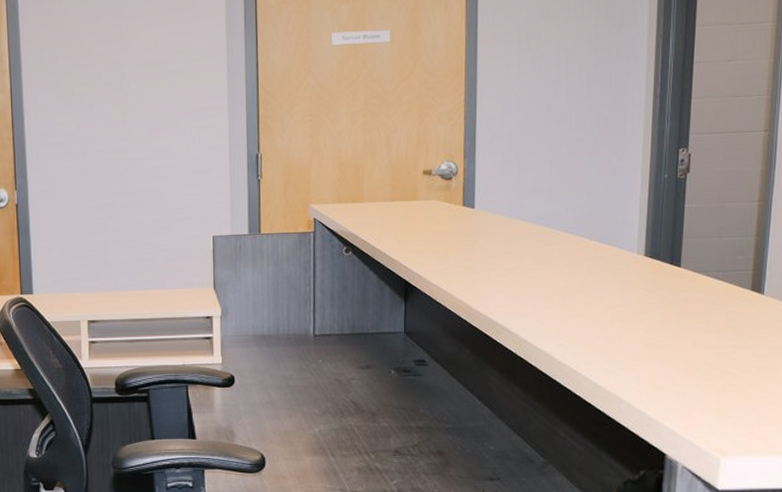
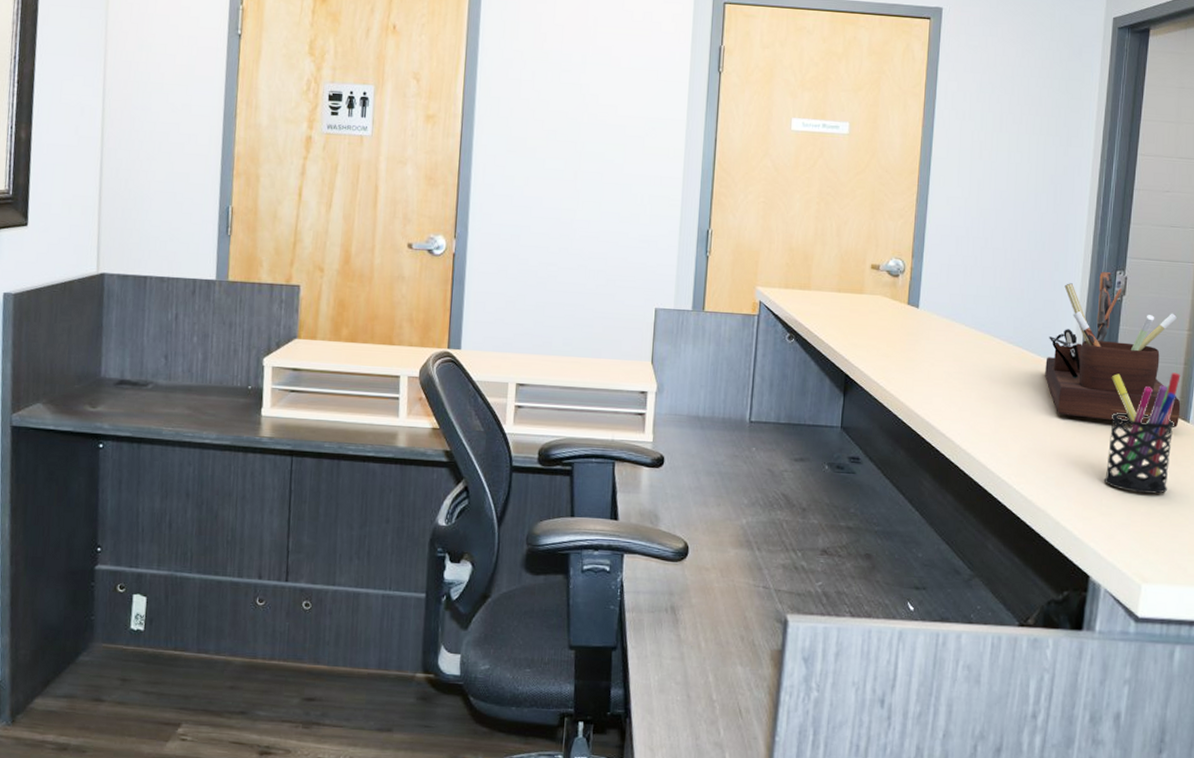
desk organizer: none [609,151,754,301] -> present [1045,272,1181,428]
pen holder: none [677,245,752,369] -> present [1105,372,1181,494]

